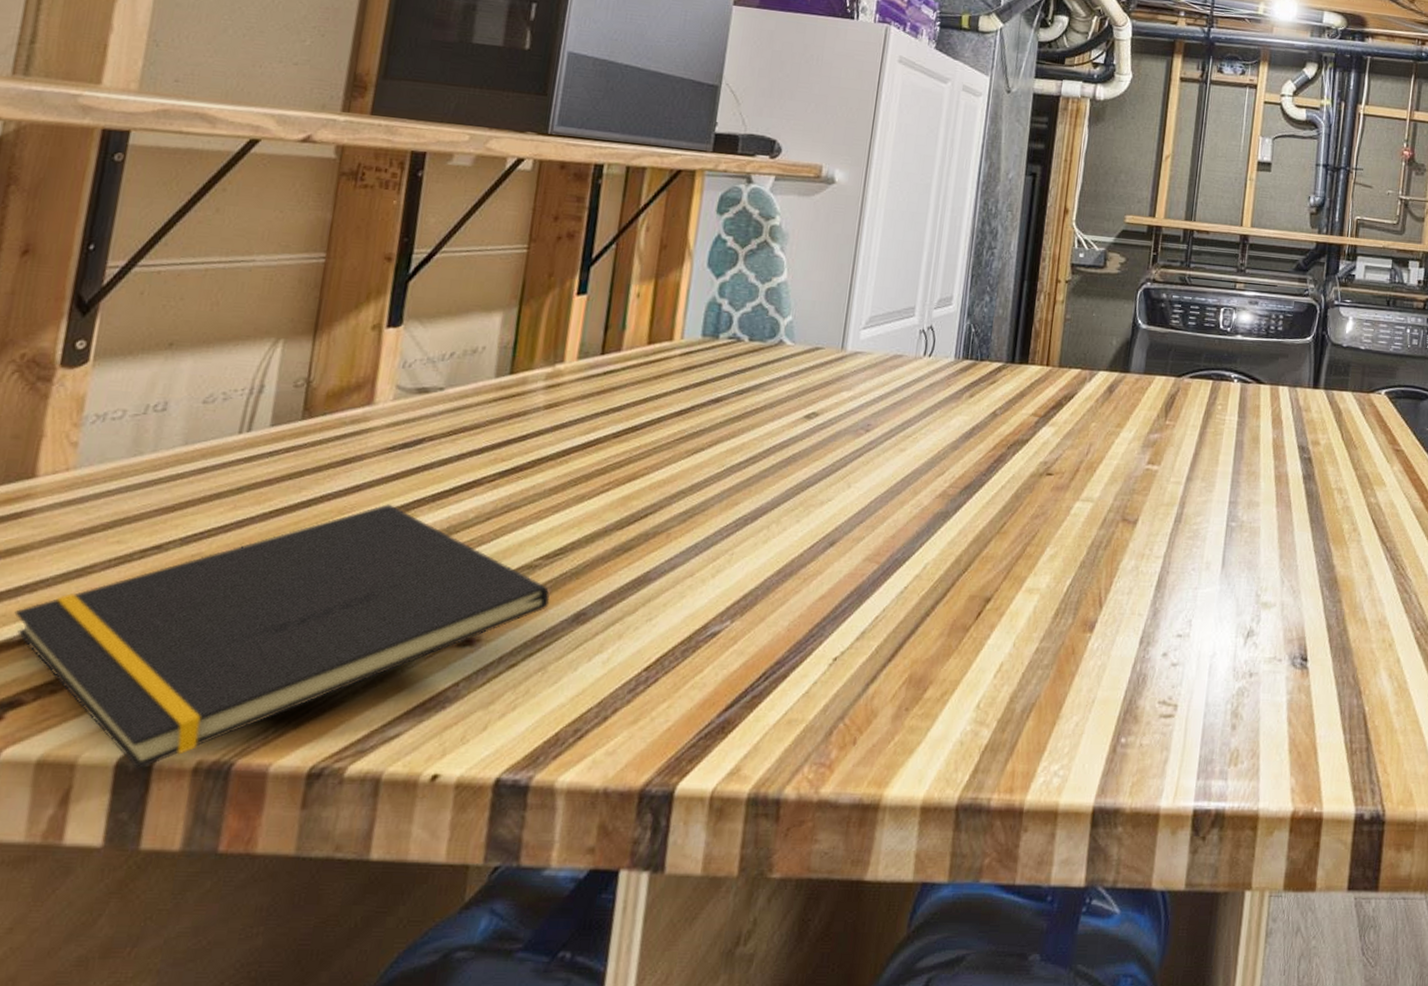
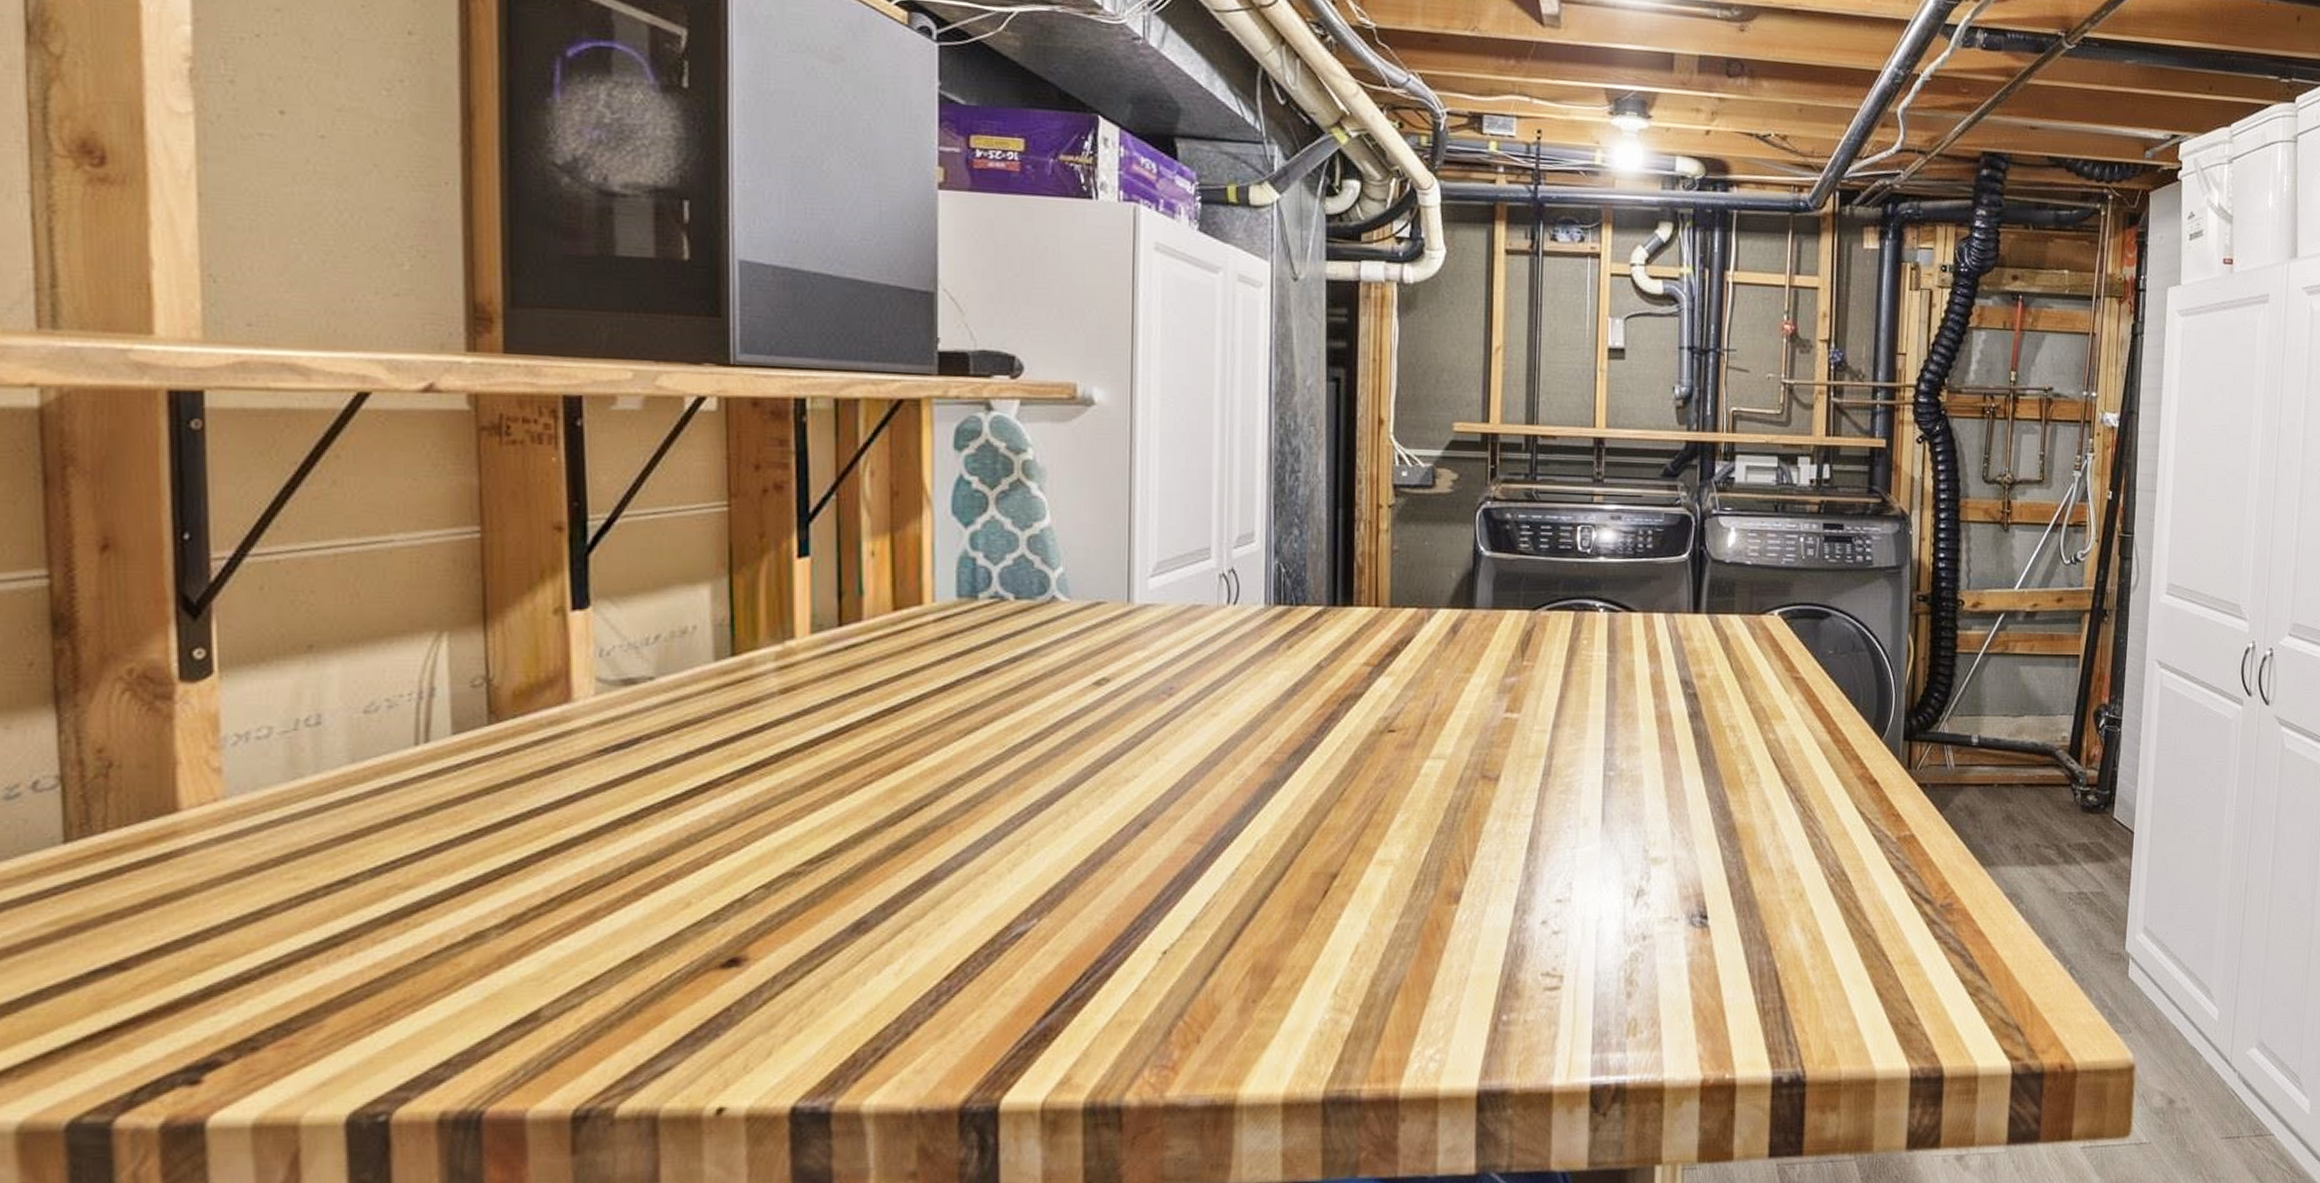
notepad: present [14,504,550,771] -> none [188,815,822,1127]

